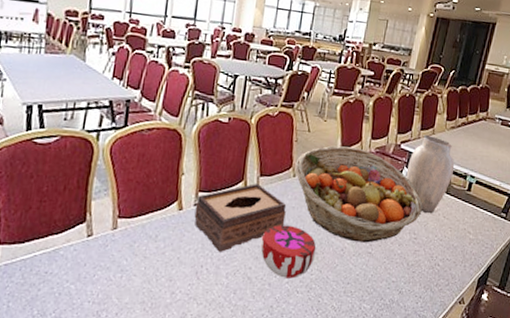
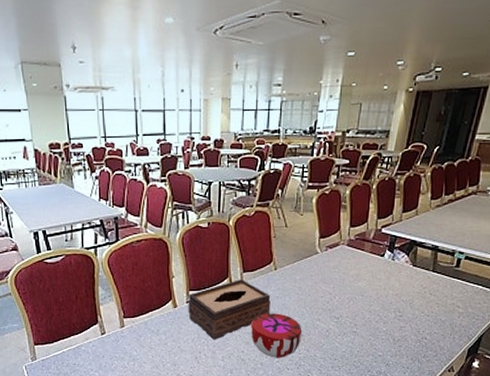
fruit basket: present [295,145,423,243] -> none [275,237,407,323]
vase: present [406,135,455,214] -> none [388,217,441,293]

